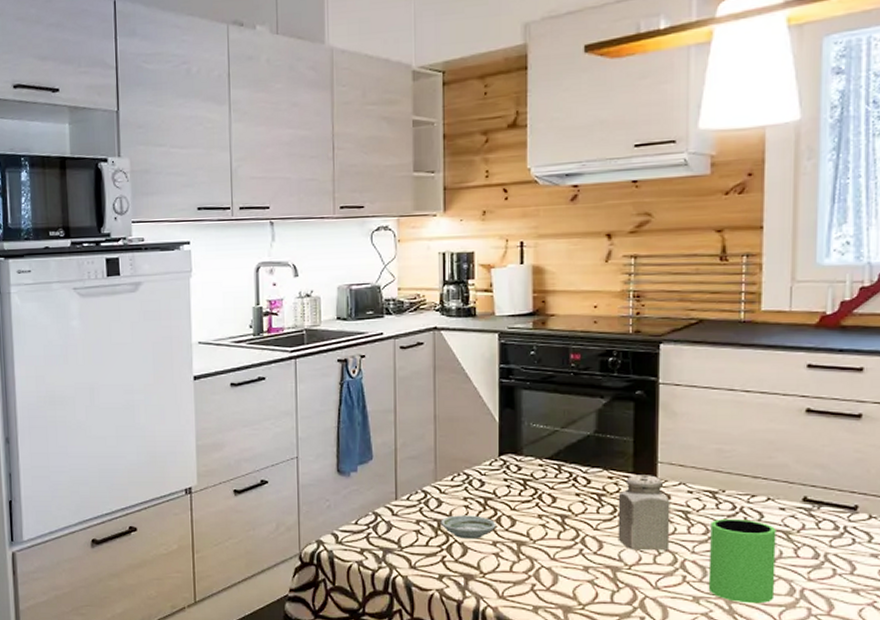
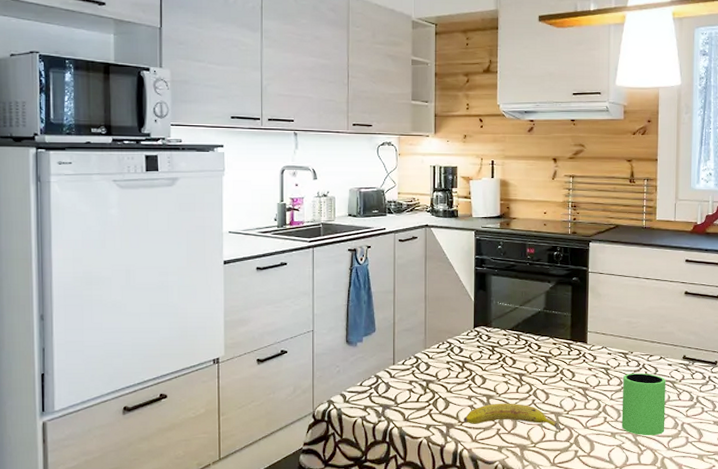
saucer: present [440,515,496,540] -> none [428,376,471,395]
fruit: none [486,551,625,592] -> present [463,403,564,432]
salt shaker: present [618,475,670,551] -> none [559,341,596,399]

